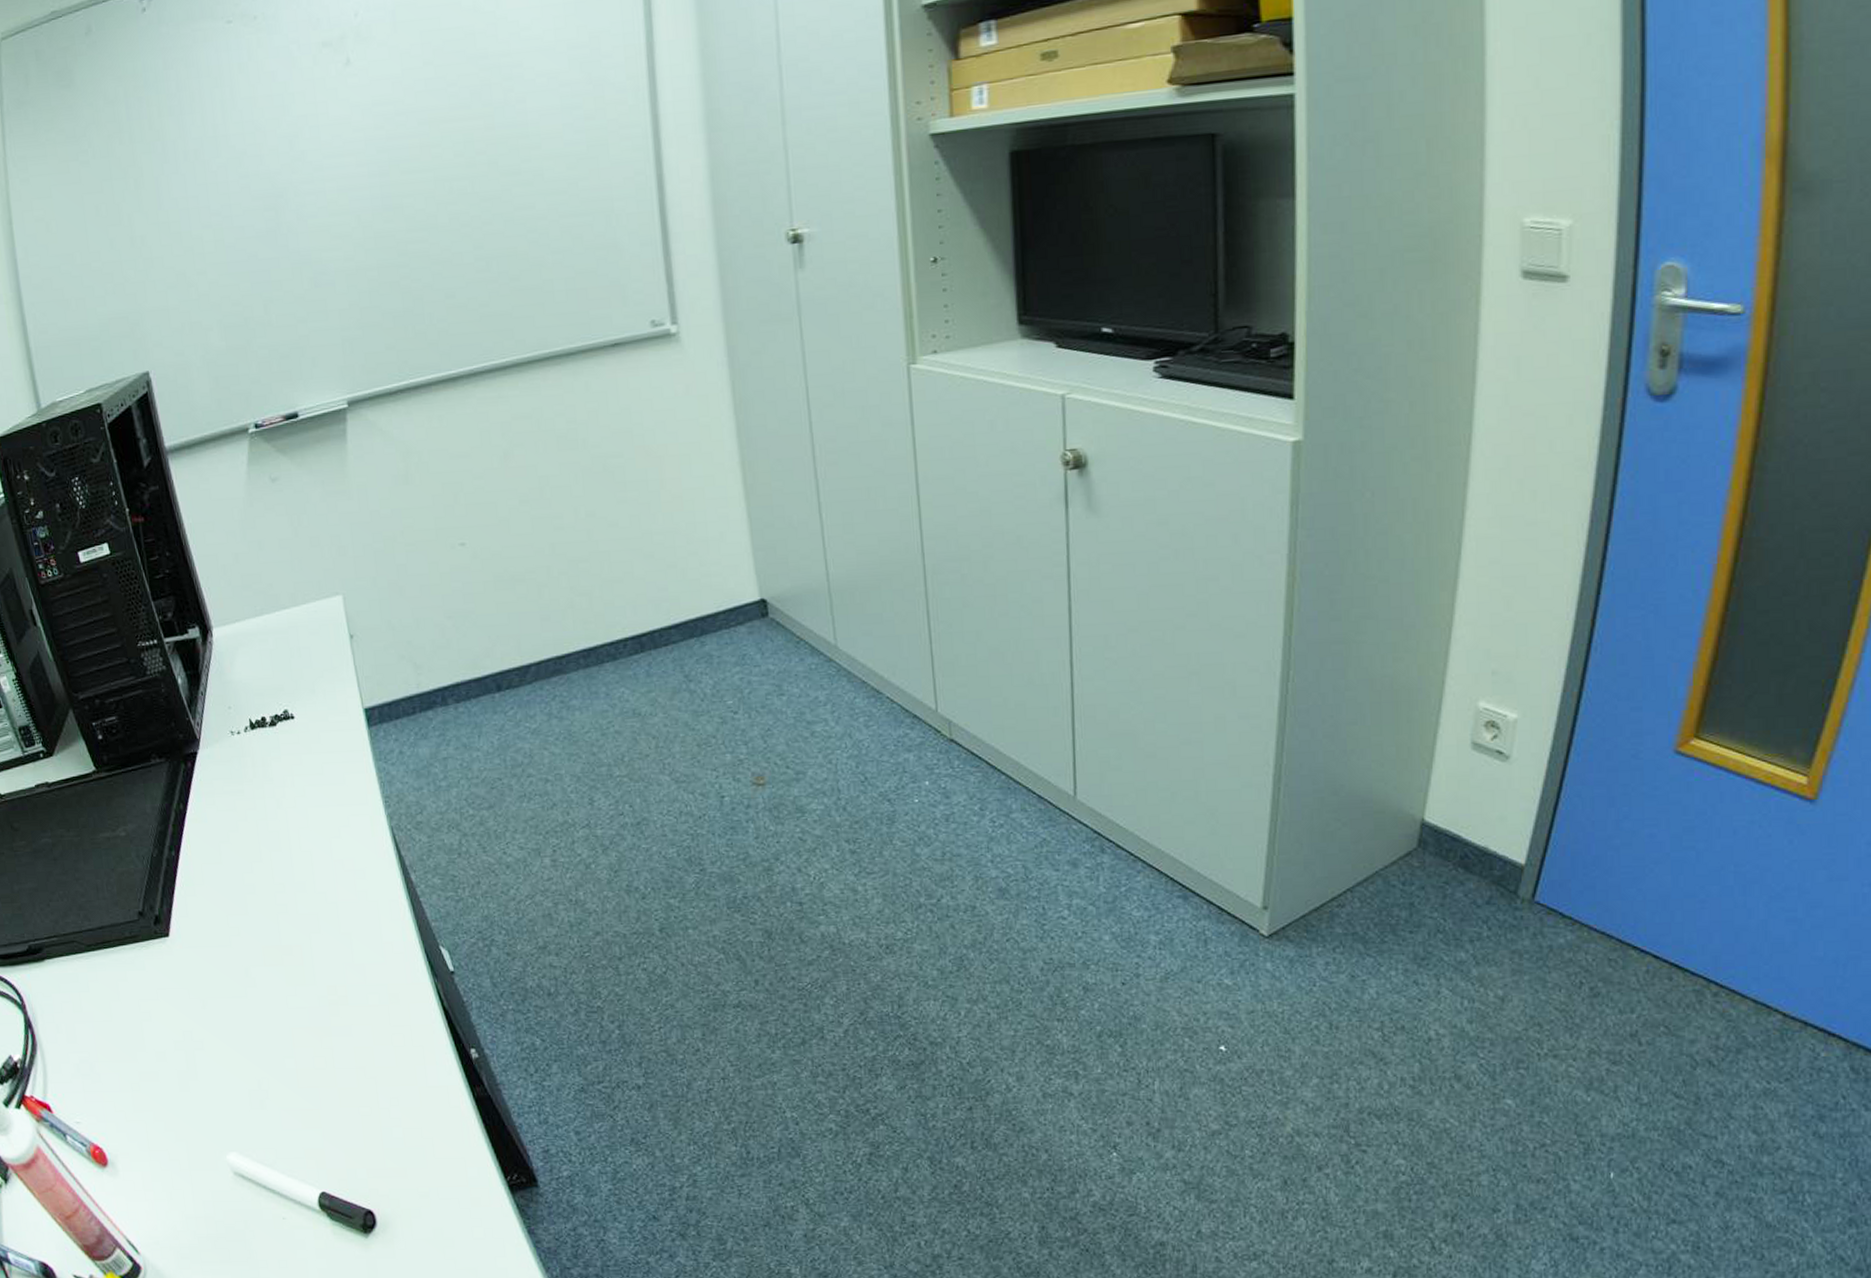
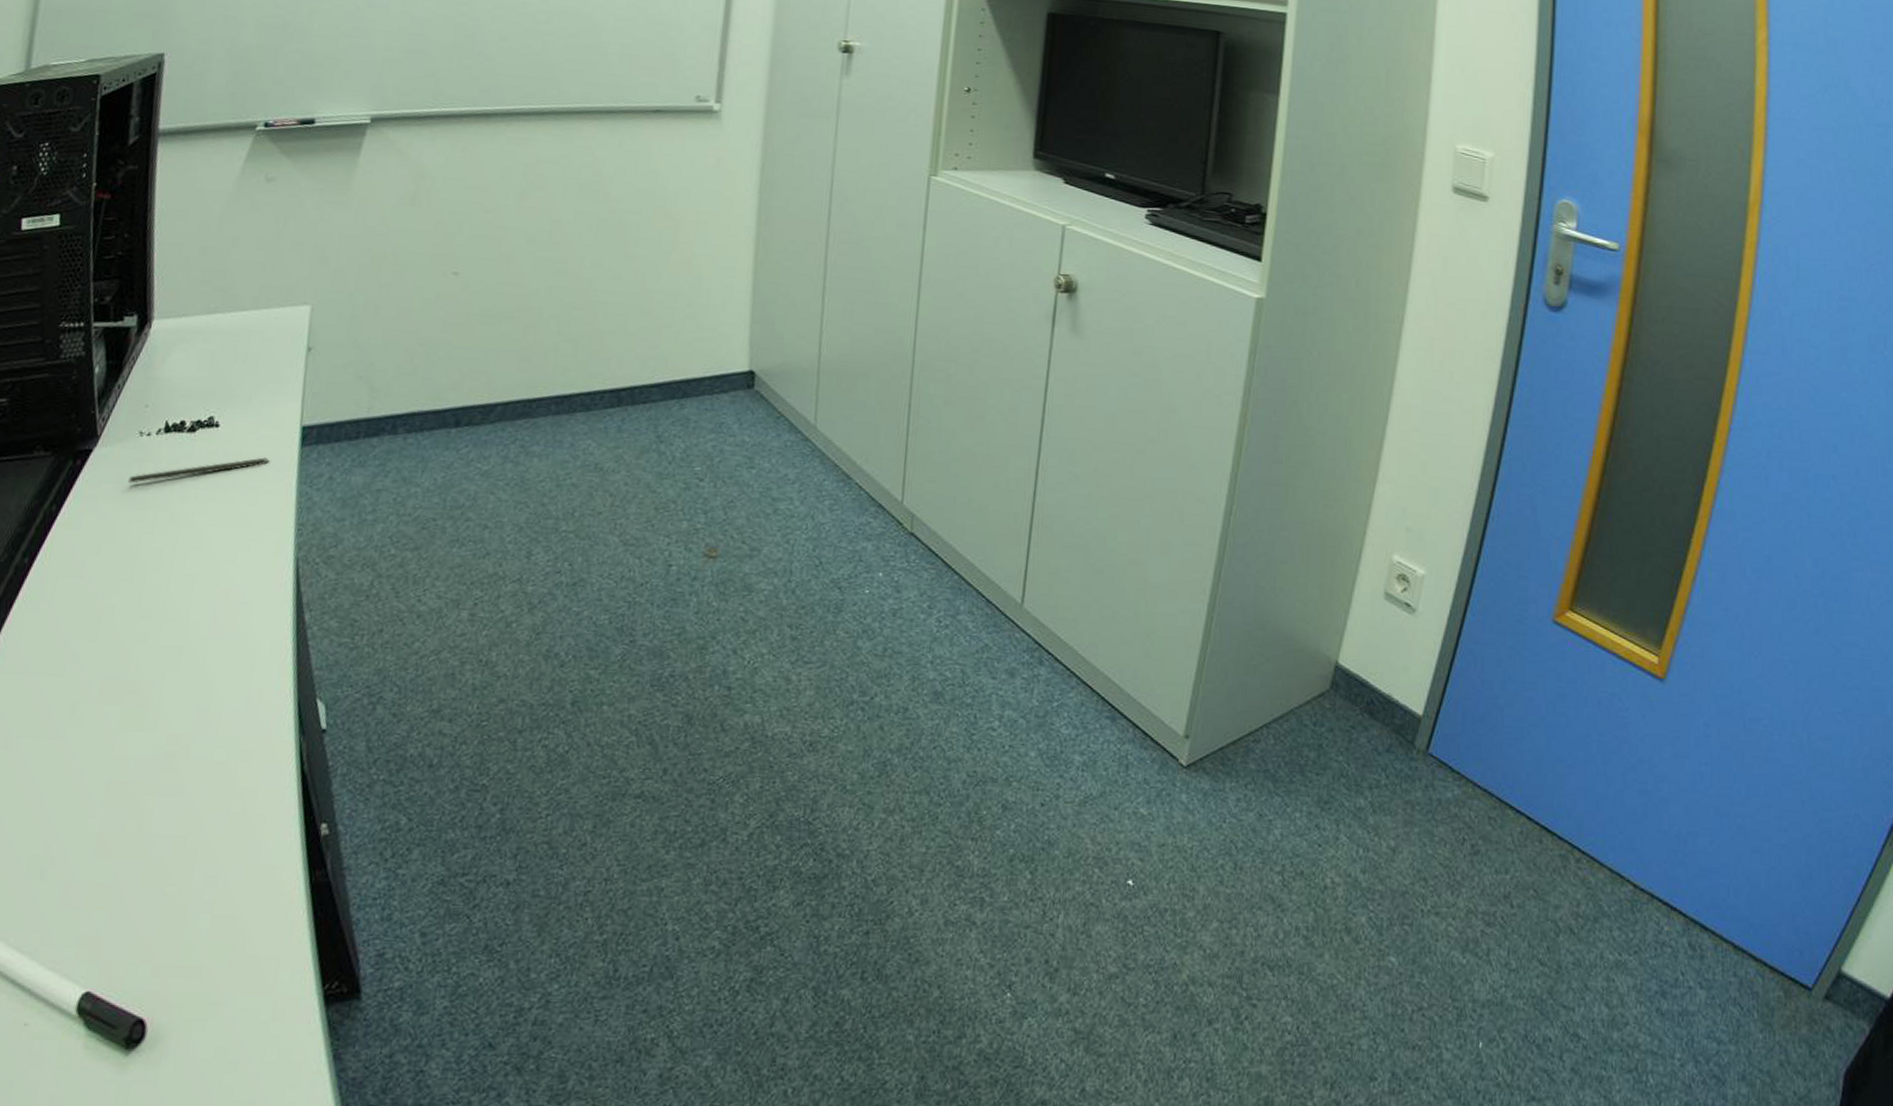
pen: none [233,741,345,778] -> present [128,457,270,484]

